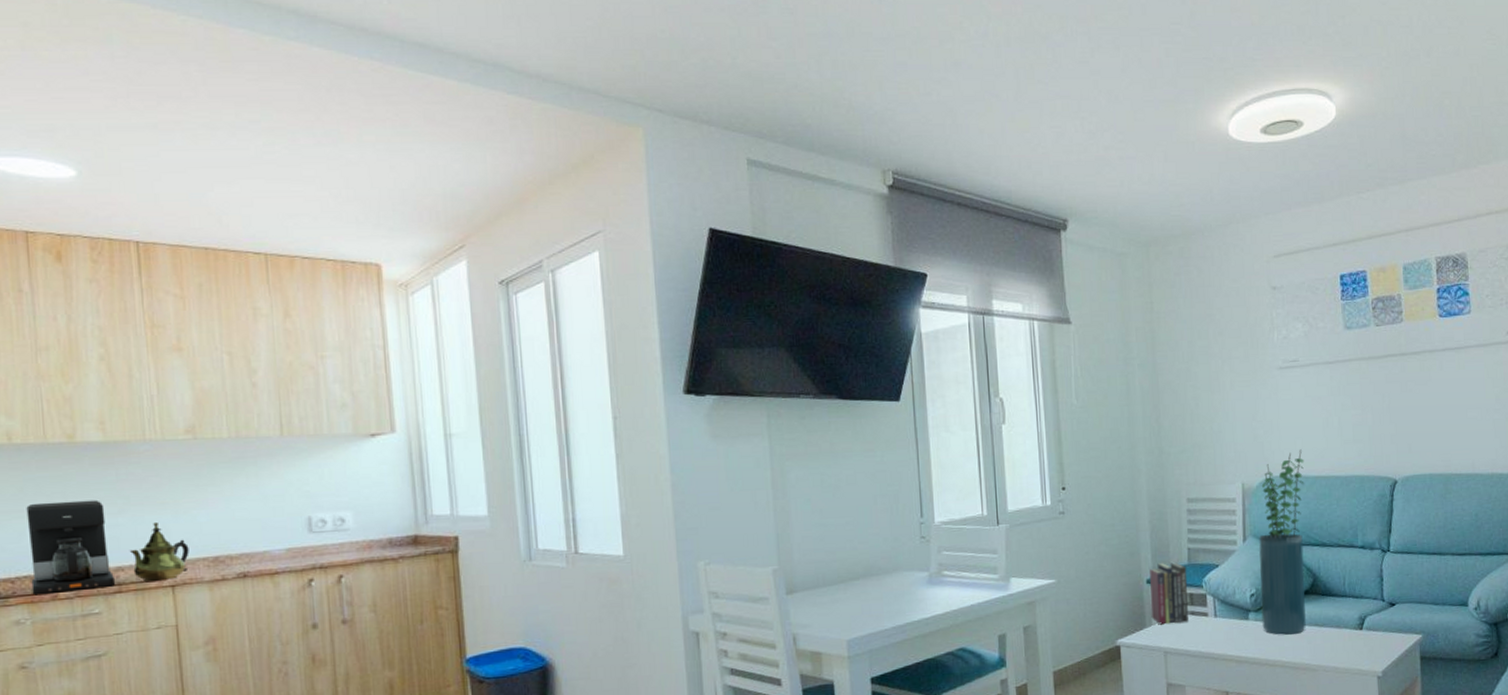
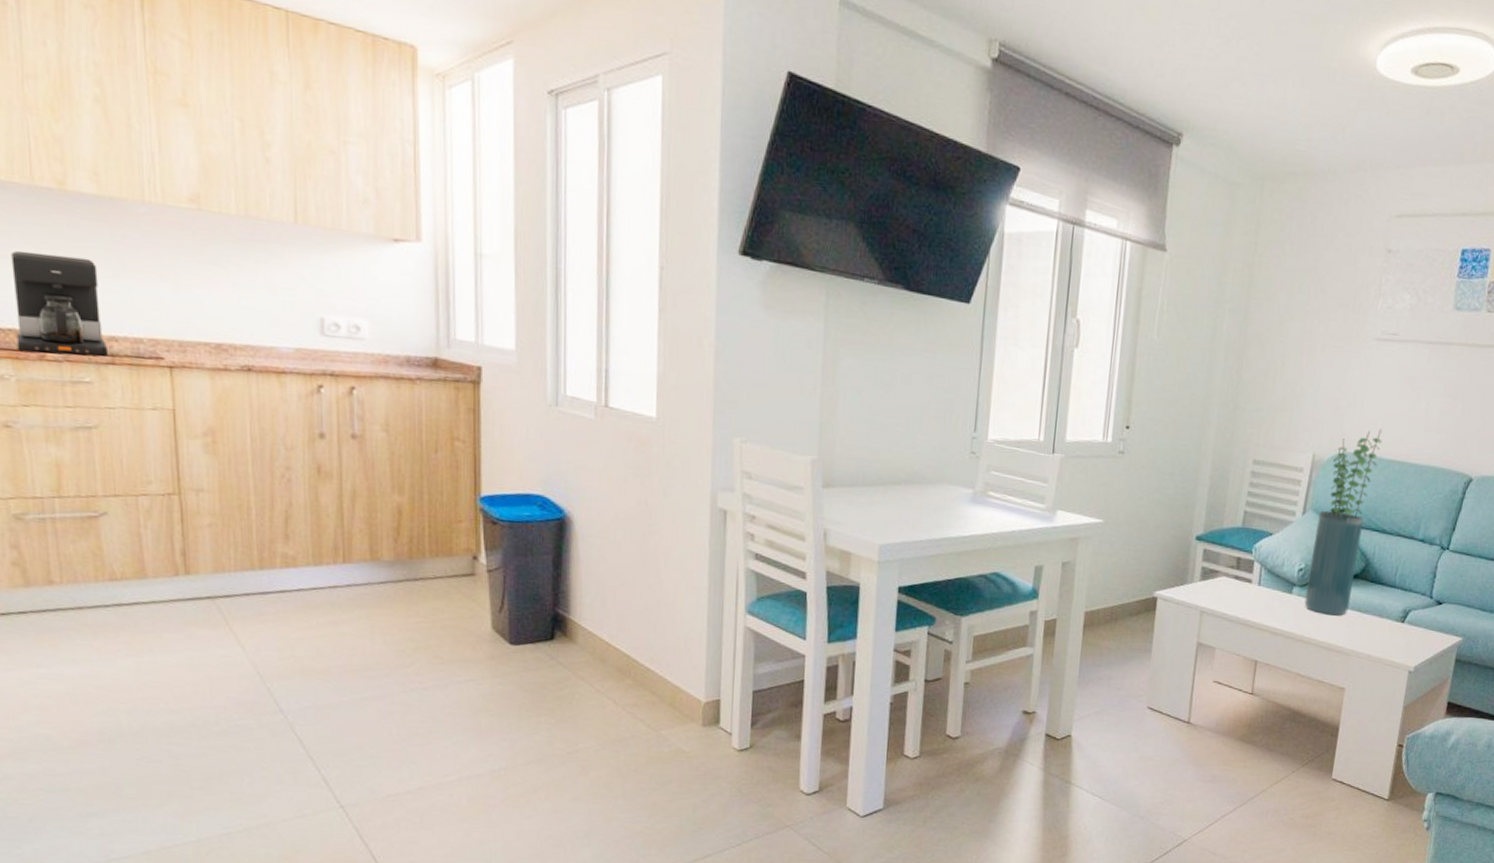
teapot: present [130,521,189,581] -> none [125,294,190,360]
books: present [1149,562,1189,625] -> none [1194,521,1240,586]

